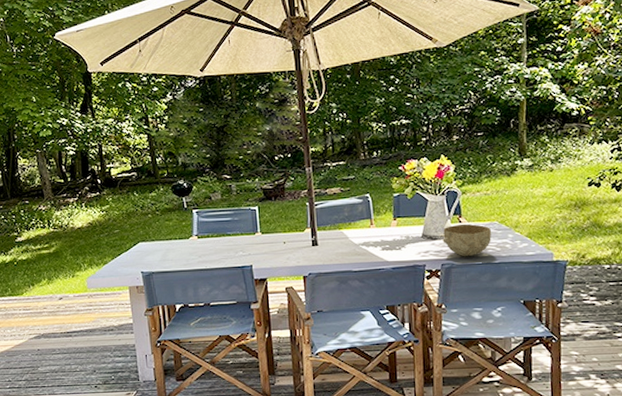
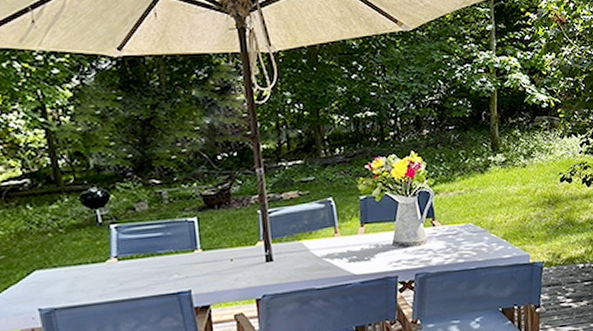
bowl: present [443,223,491,257] -> none [415,227,467,265]

